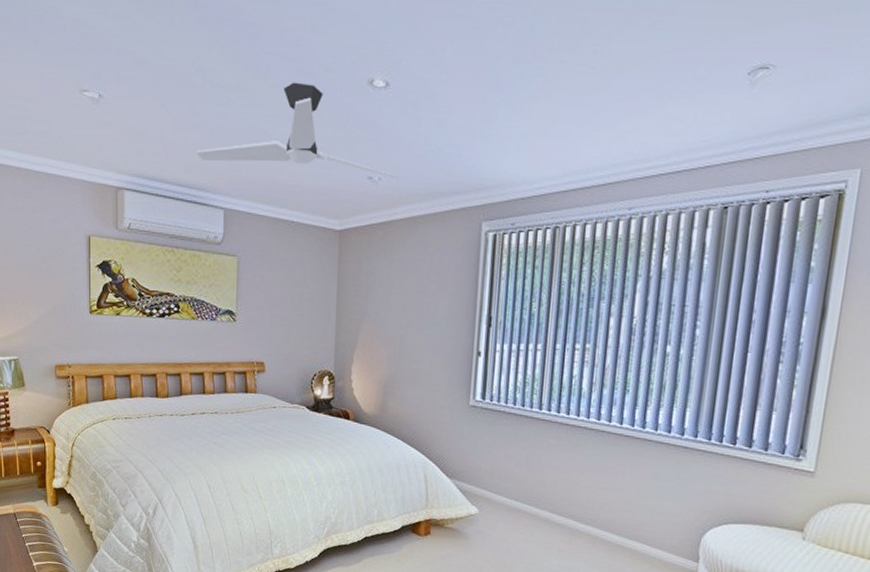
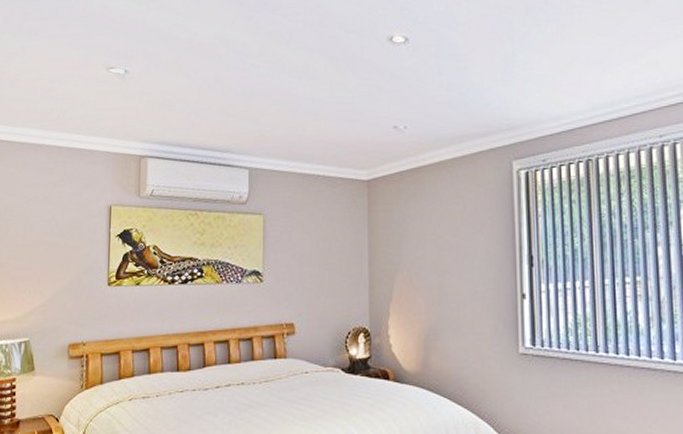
ceiling fan: present [196,82,399,179] -> none [220,44,424,126]

